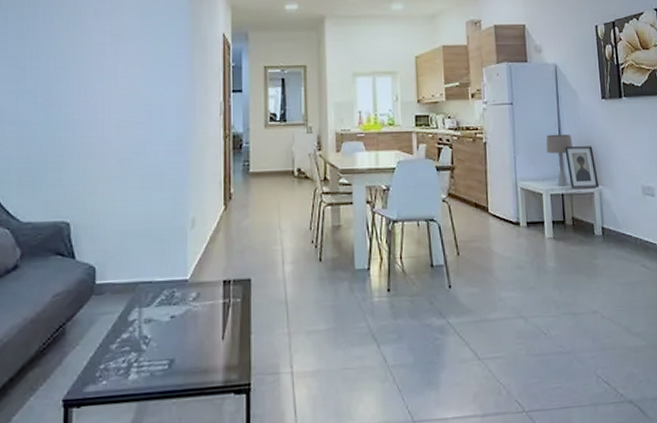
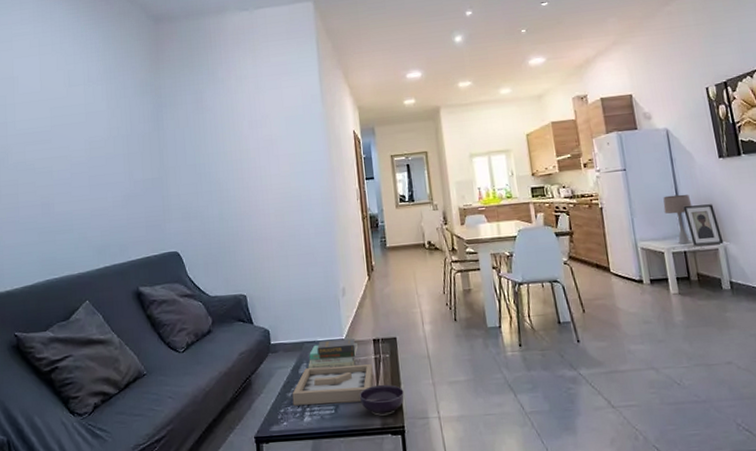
decorative tray: none [116,309,219,360] -> present [292,364,373,406]
books: none [140,279,204,316] -> present [308,339,358,369]
bowl: none [200,334,254,372] -> present [359,384,404,416]

